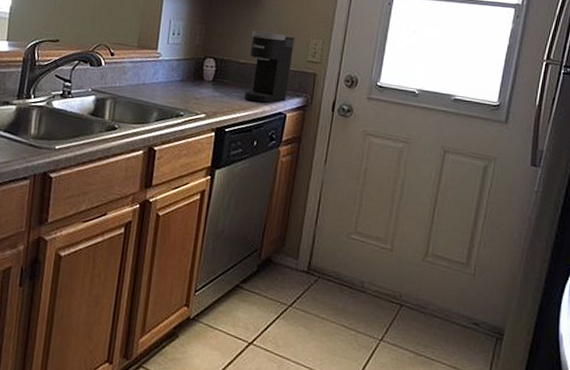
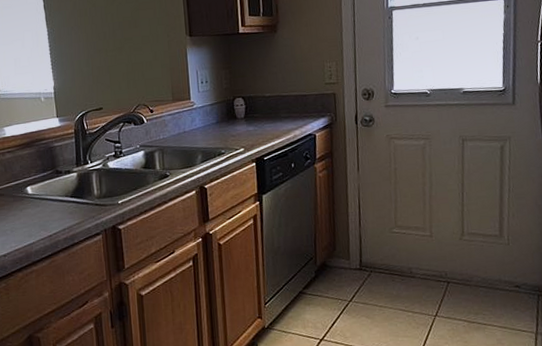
coffee maker: present [244,30,295,103] -> none [271,63,313,129]

